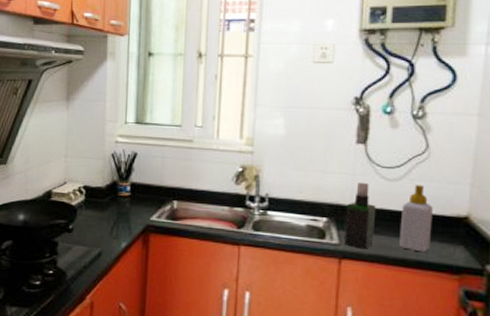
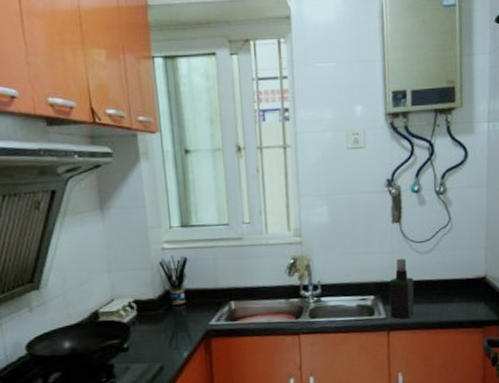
soap bottle: present [400,185,433,253] -> none [434,254,459,314]

